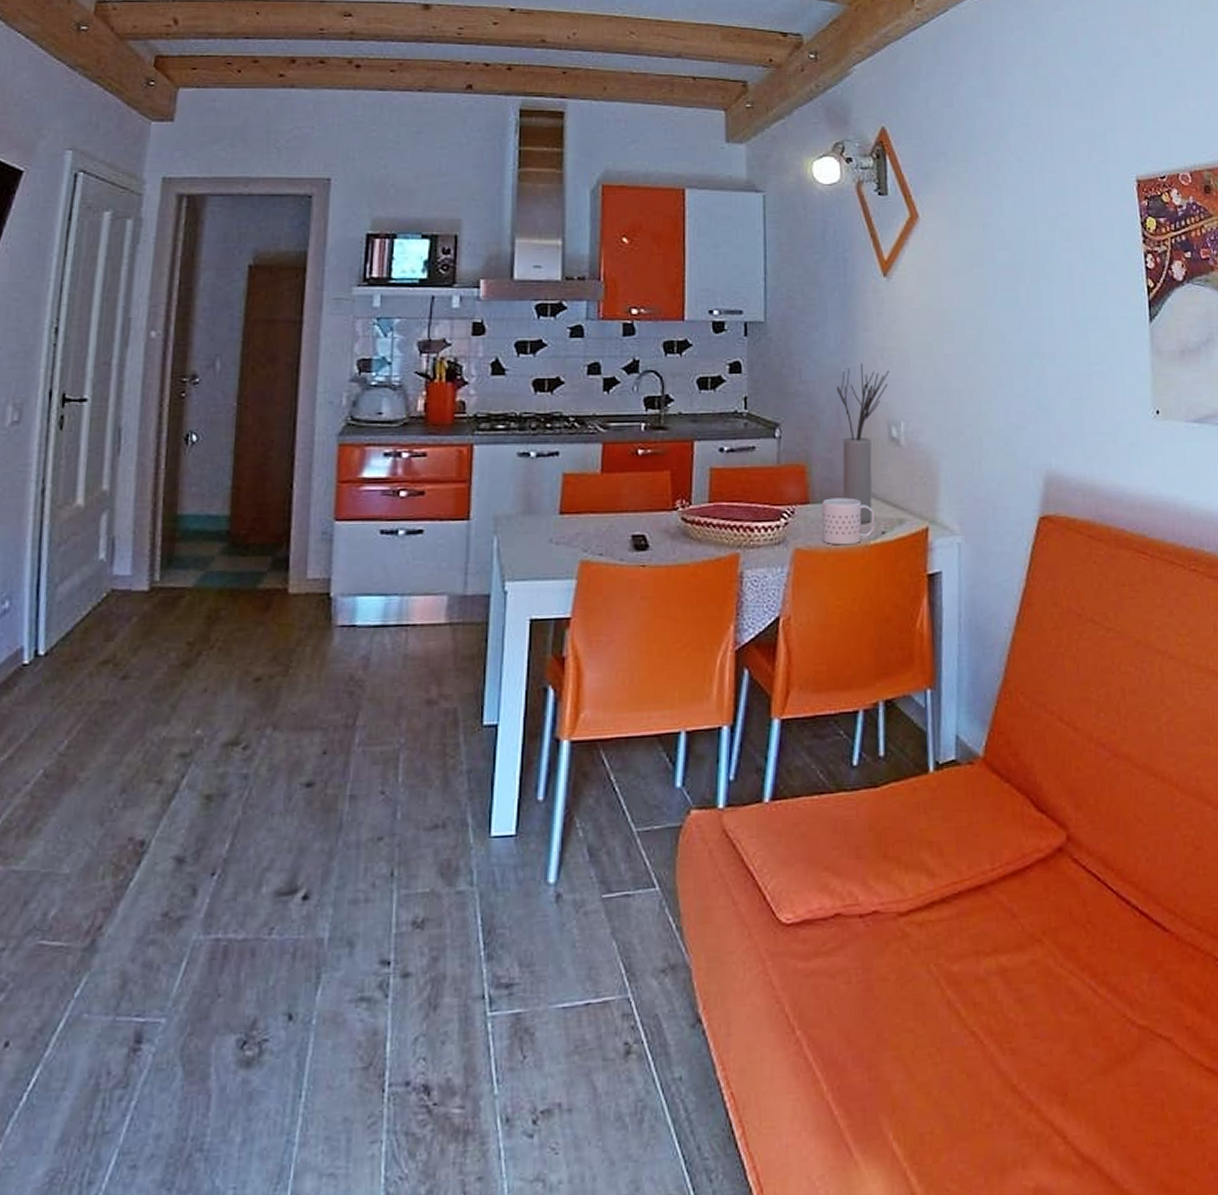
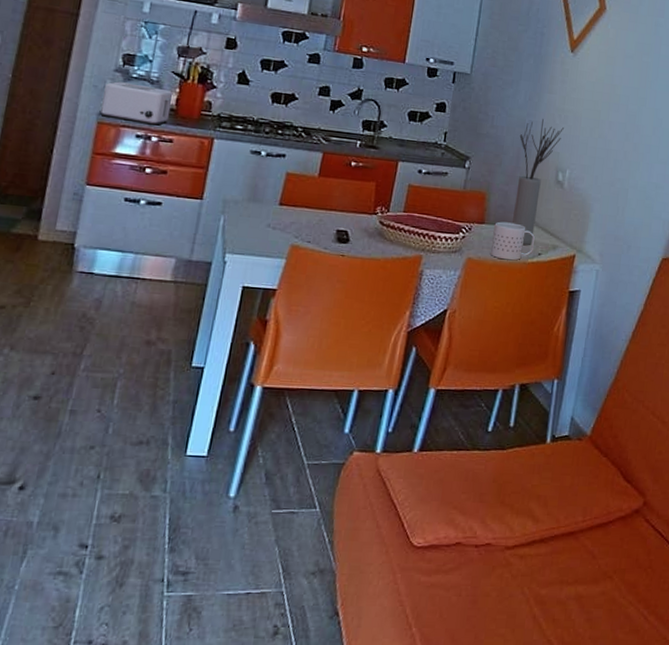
toaster: none [341,392,420,440] -> present [100,81,173,127]

